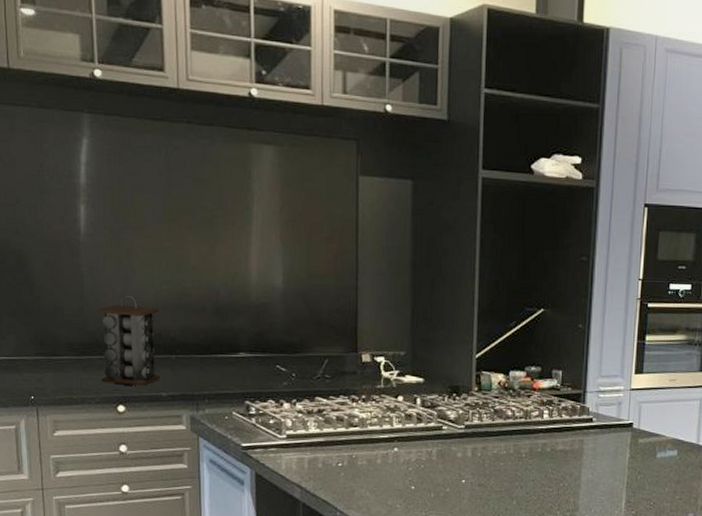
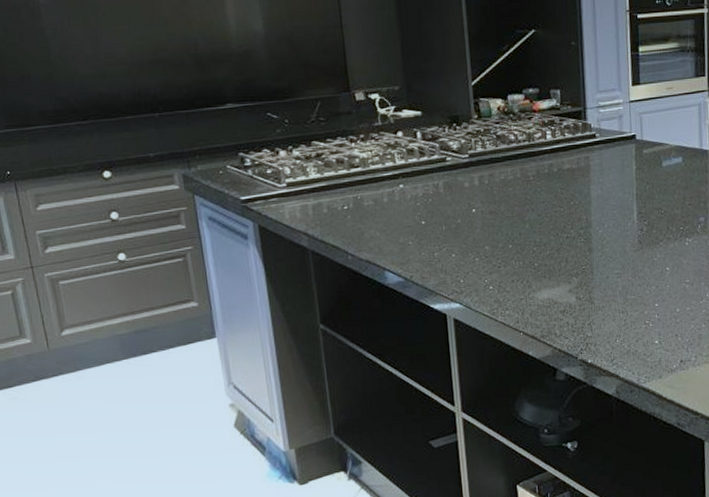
spice rack: present [98,295,161,386] -> none [68,55,146,150]

